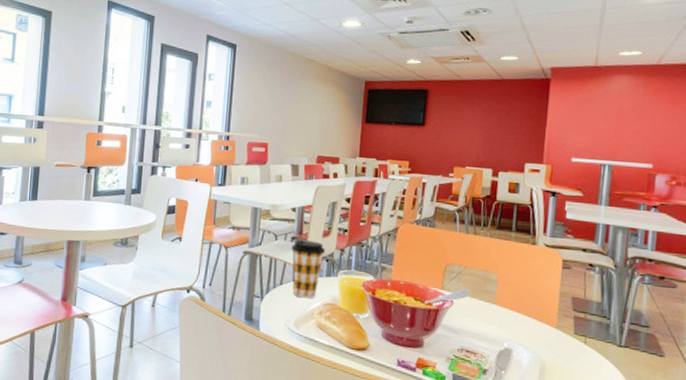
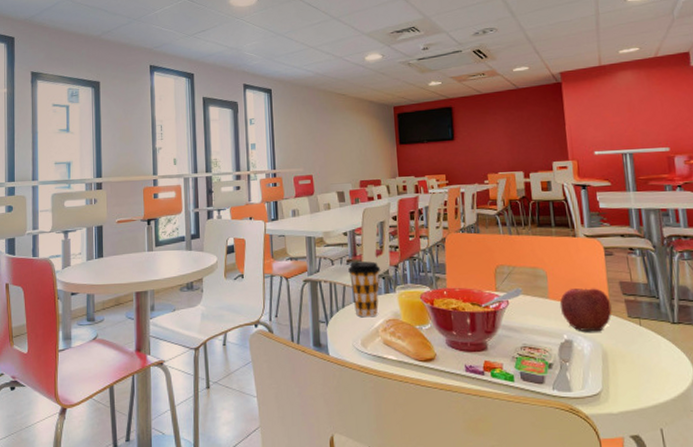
apple: none [505,297,560,345] -> present [559,288,612,332]

